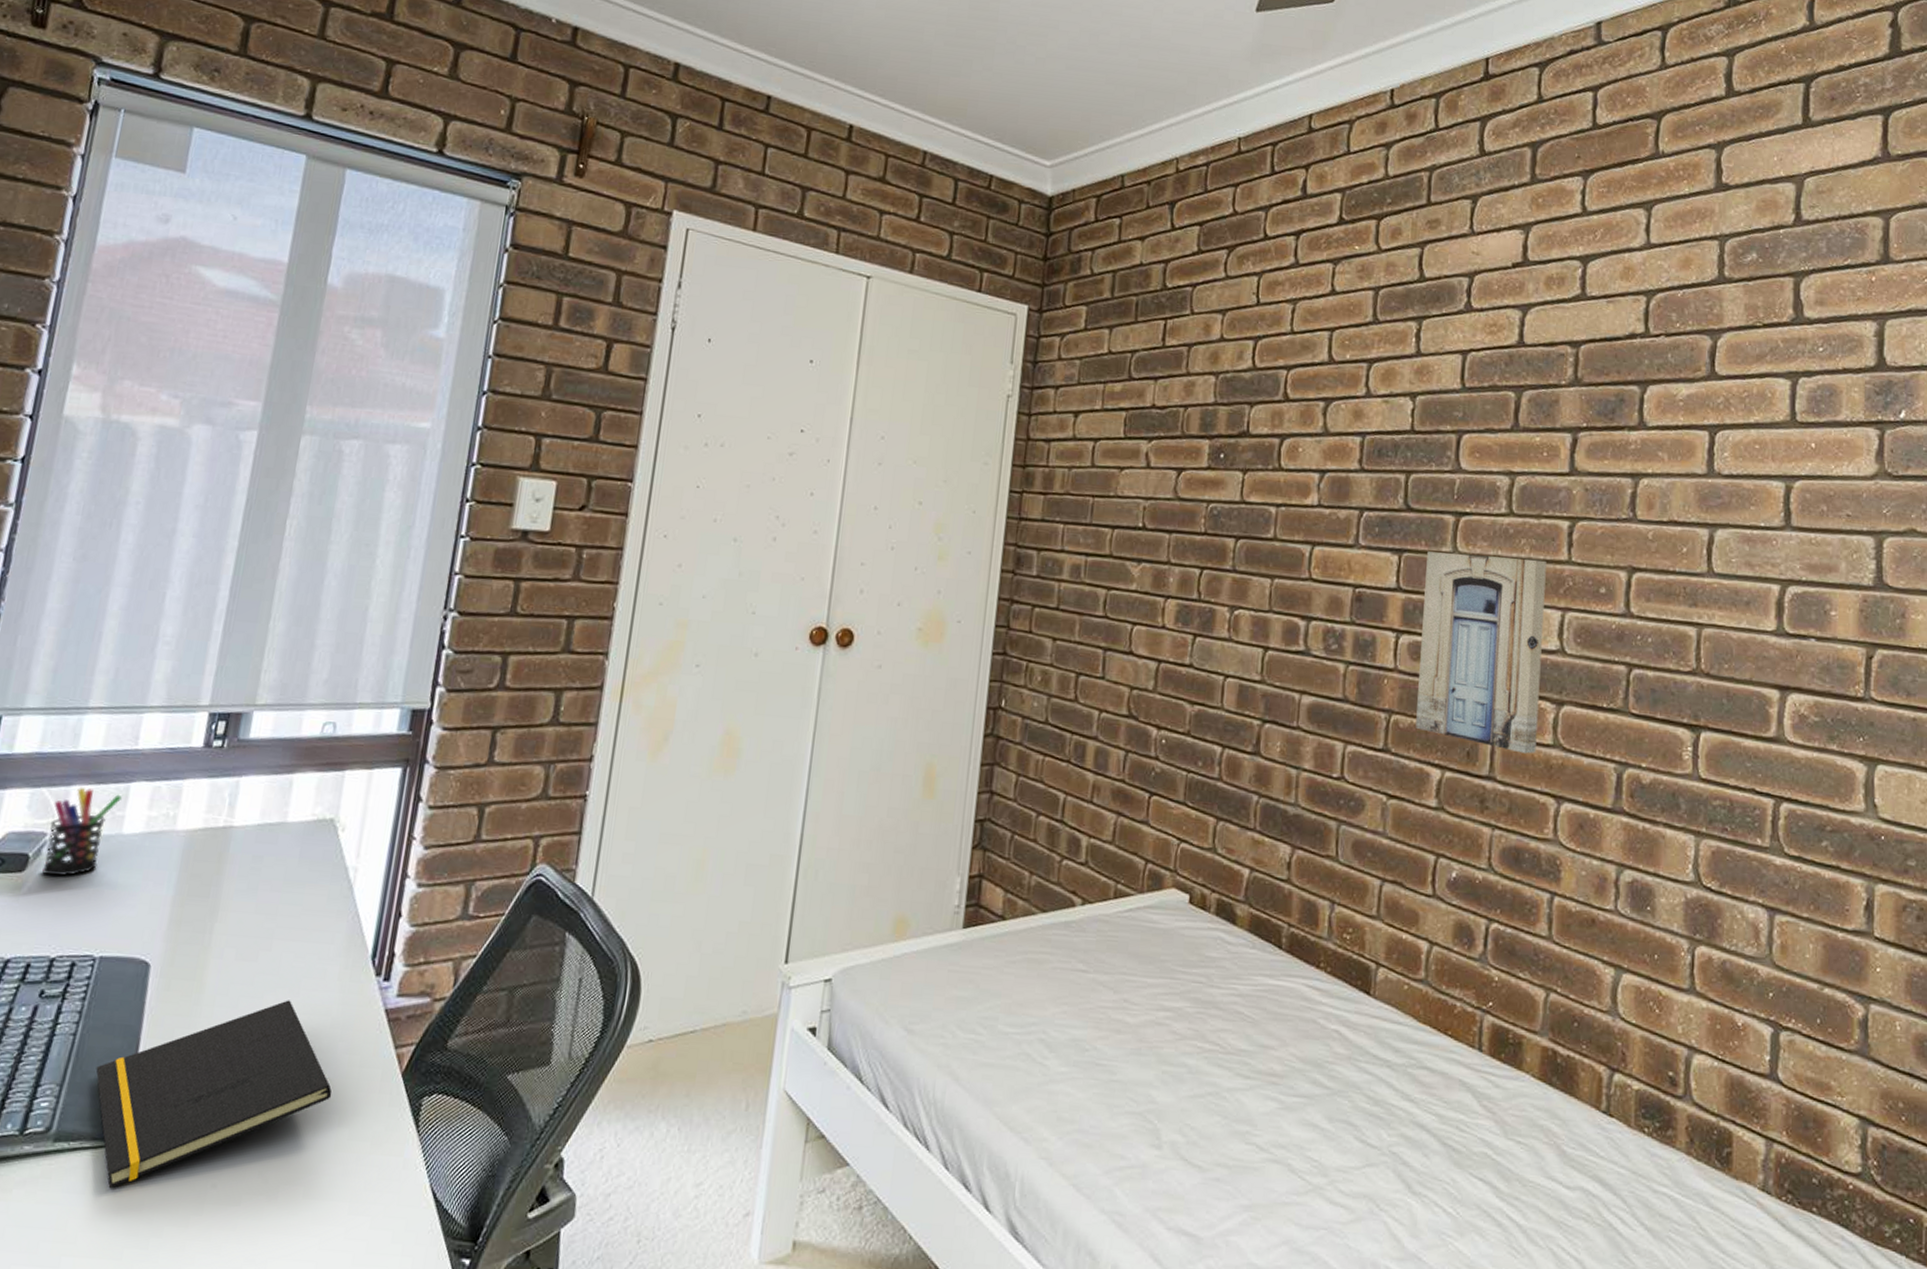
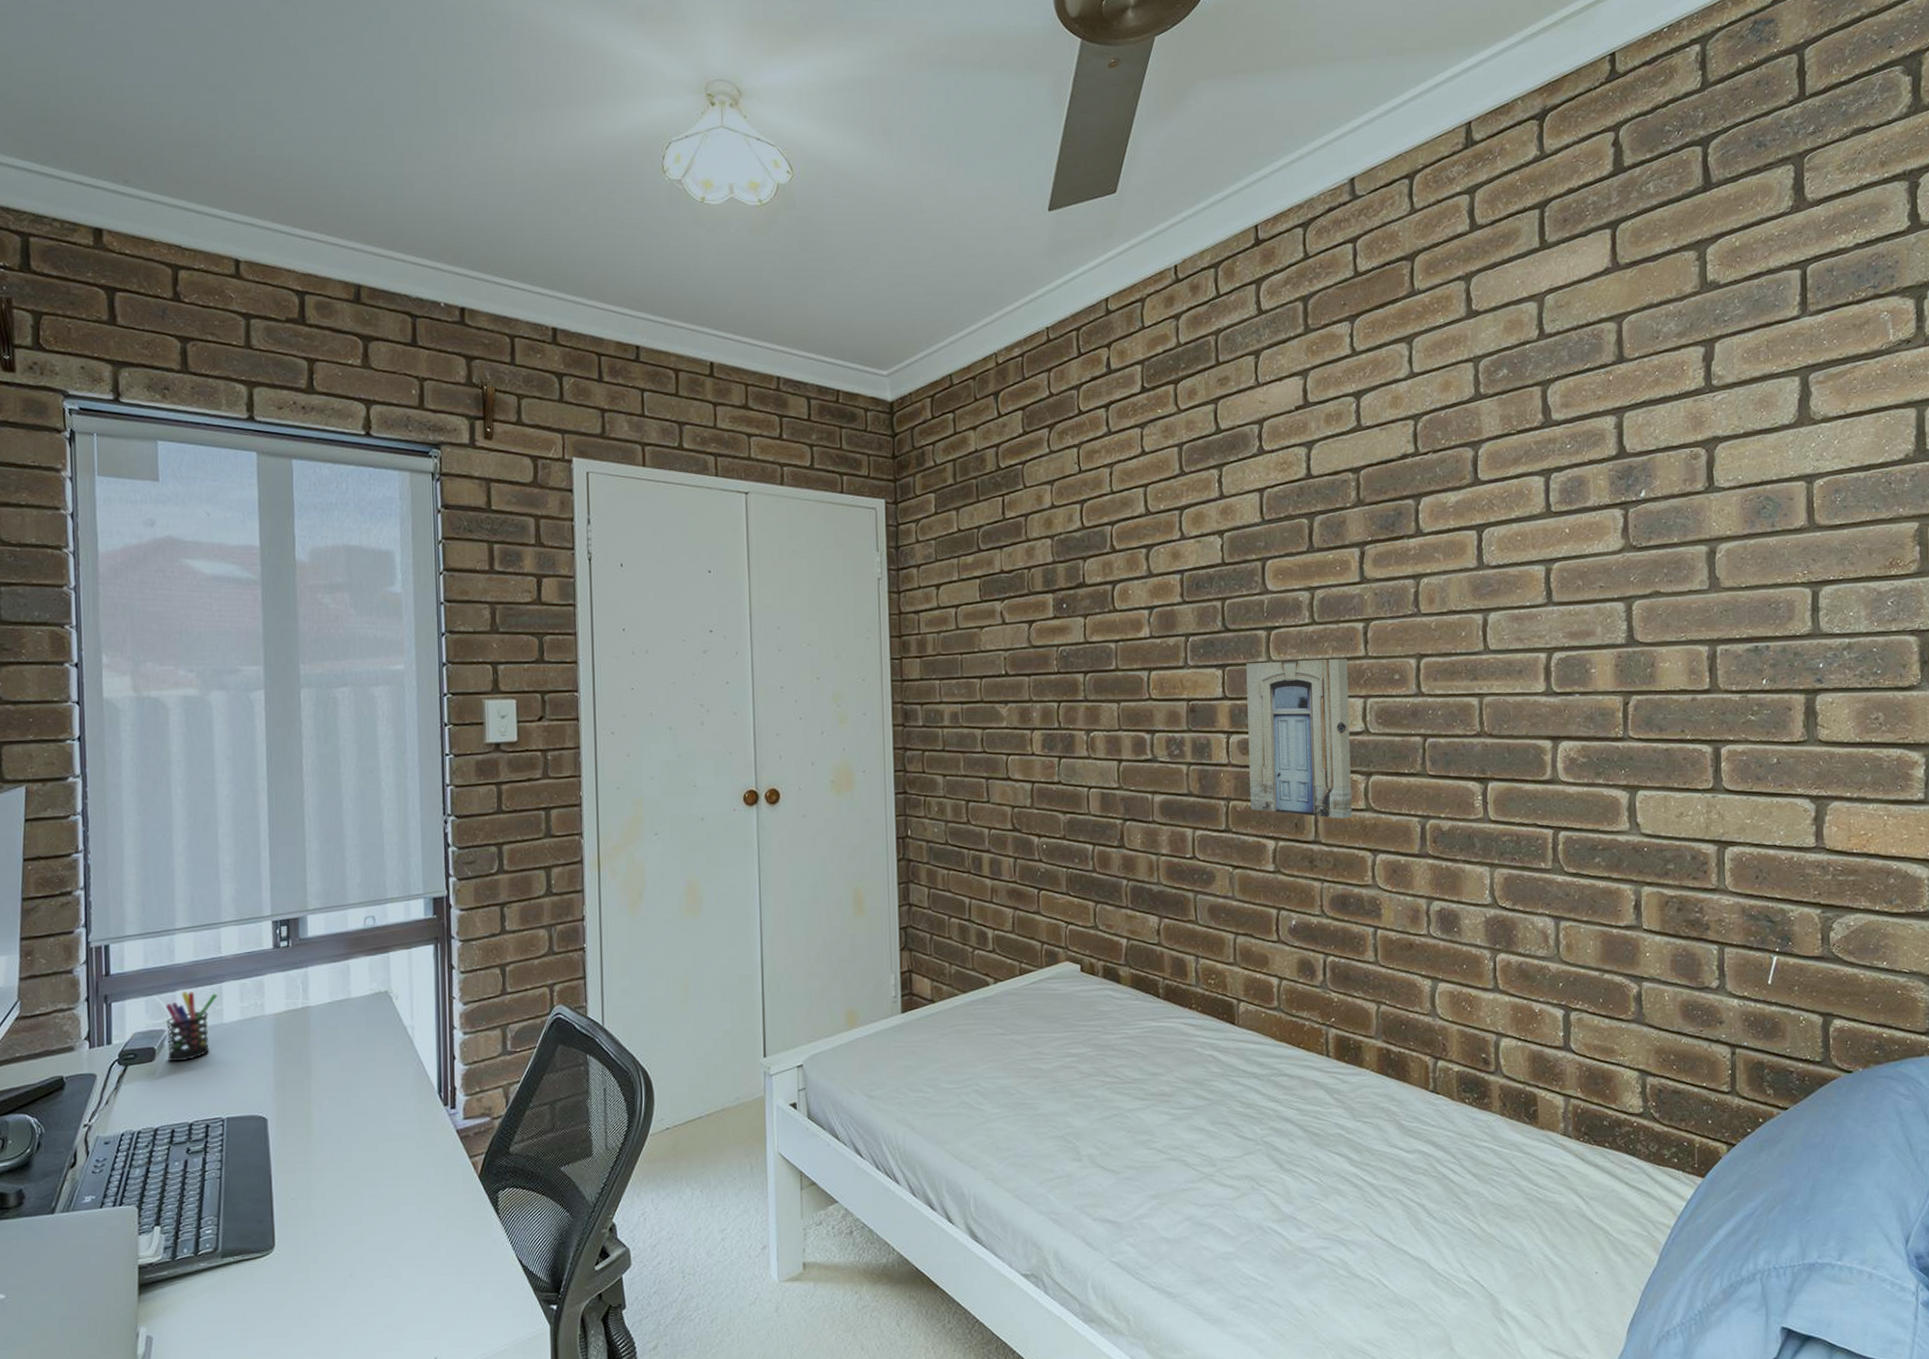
notepad: present [95,1000,332,1189] -> none [242,1132,428,1287]

